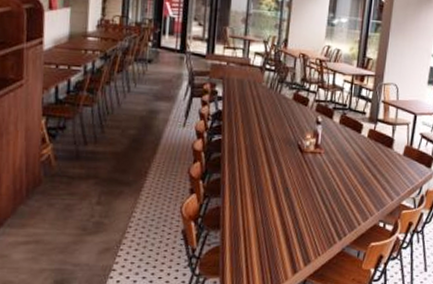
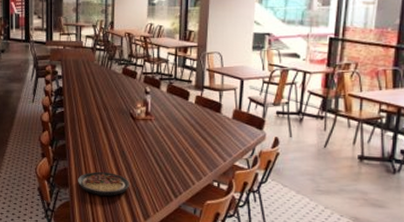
plate: none [232,210,292,239] -> present [78,171,130,196]

